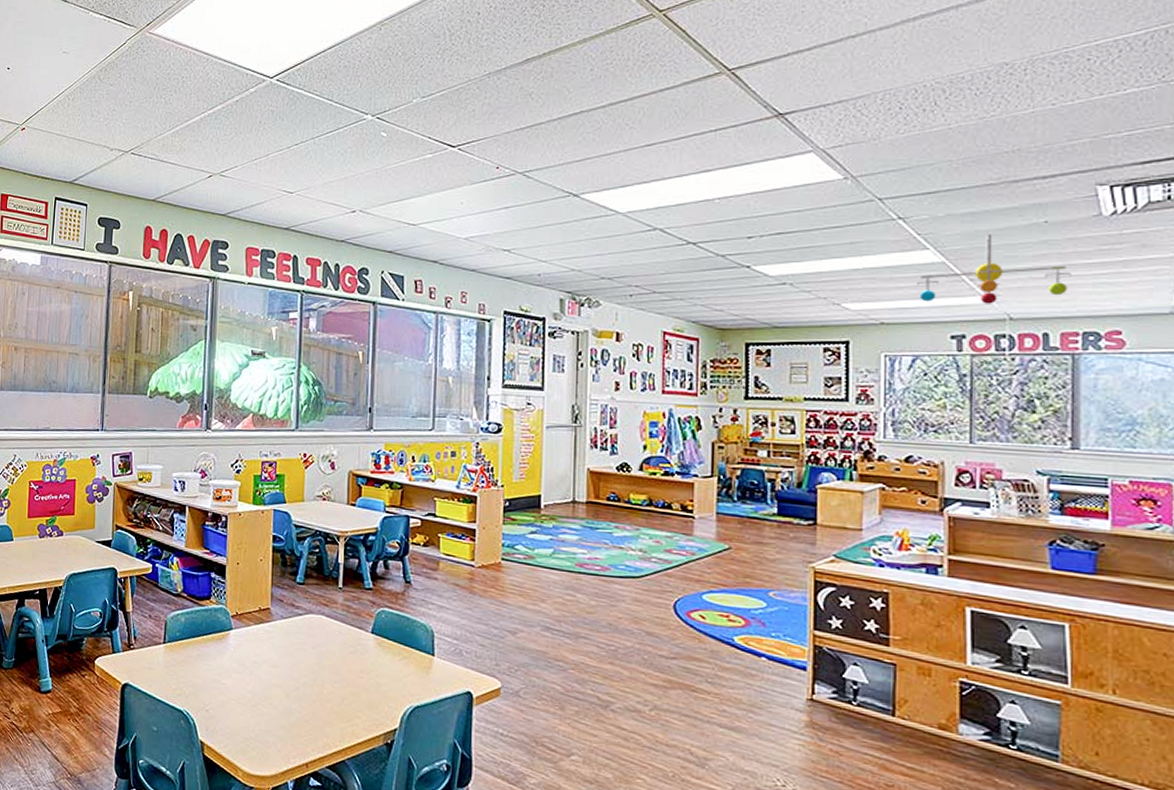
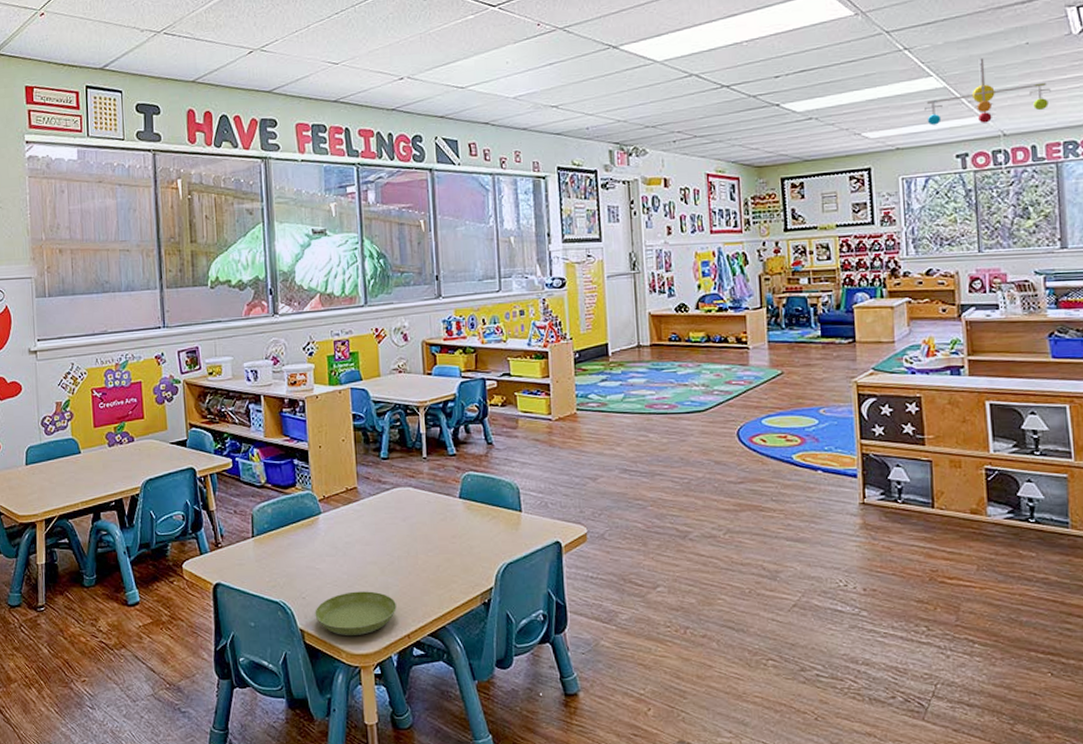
saucer: none [216,711,297,757] -> present [315,591,397,635]

